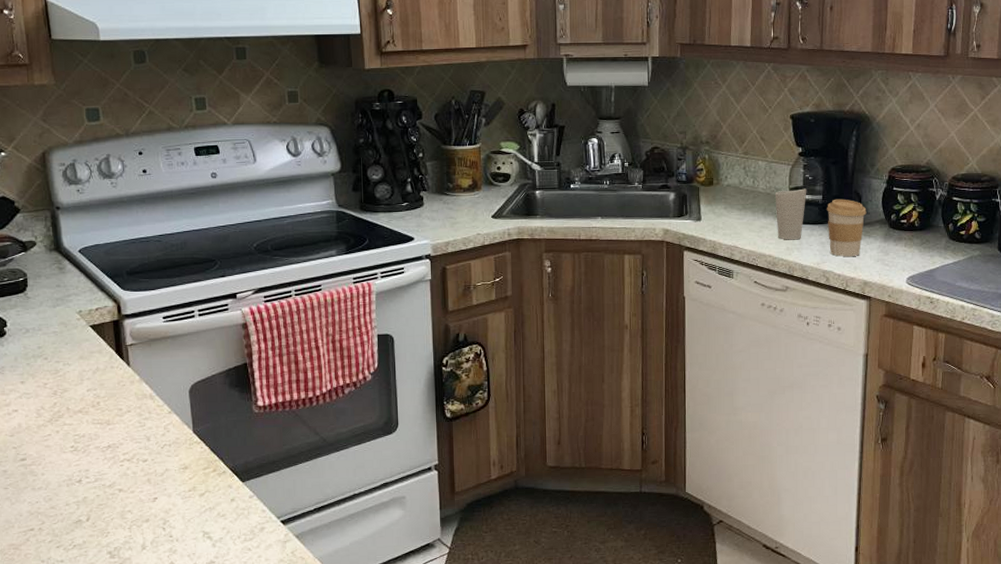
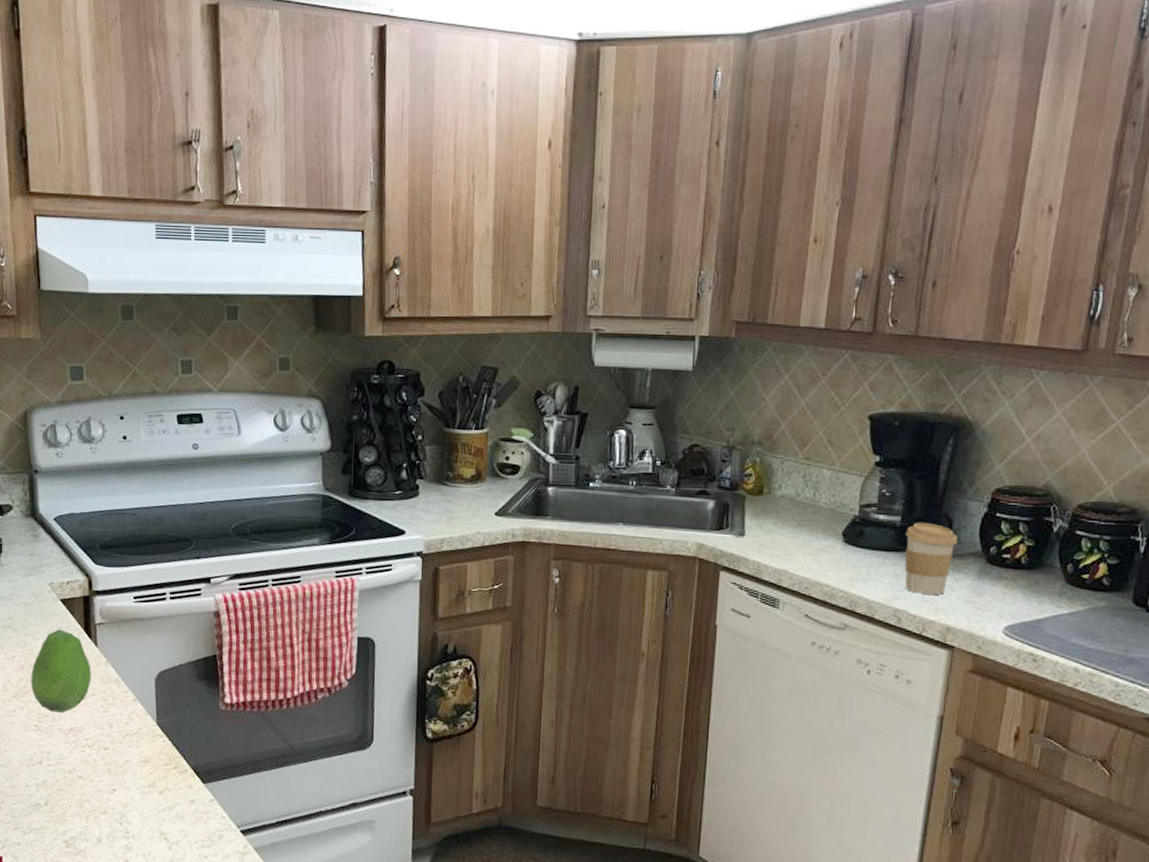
fruit: none [64,353,126,432] -> present [31,629,91,713]
cup: present [774,188,807,240] -> none [839,506,882,569]

